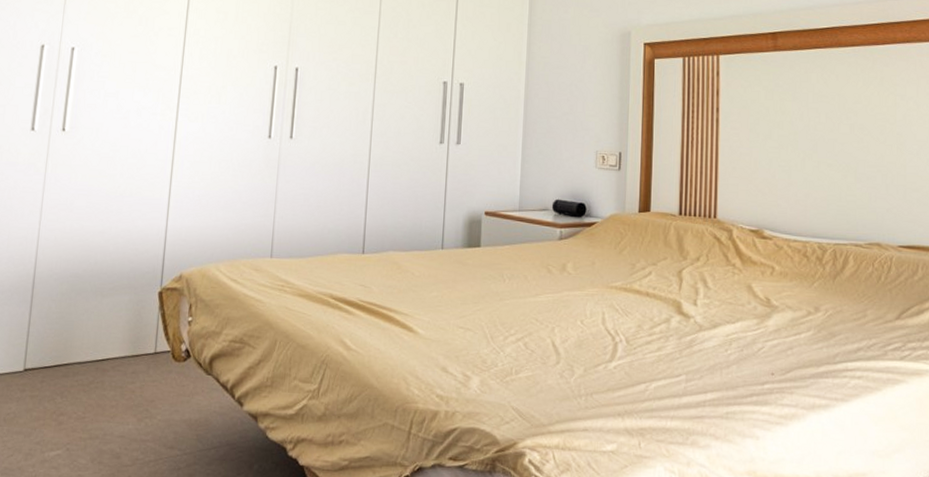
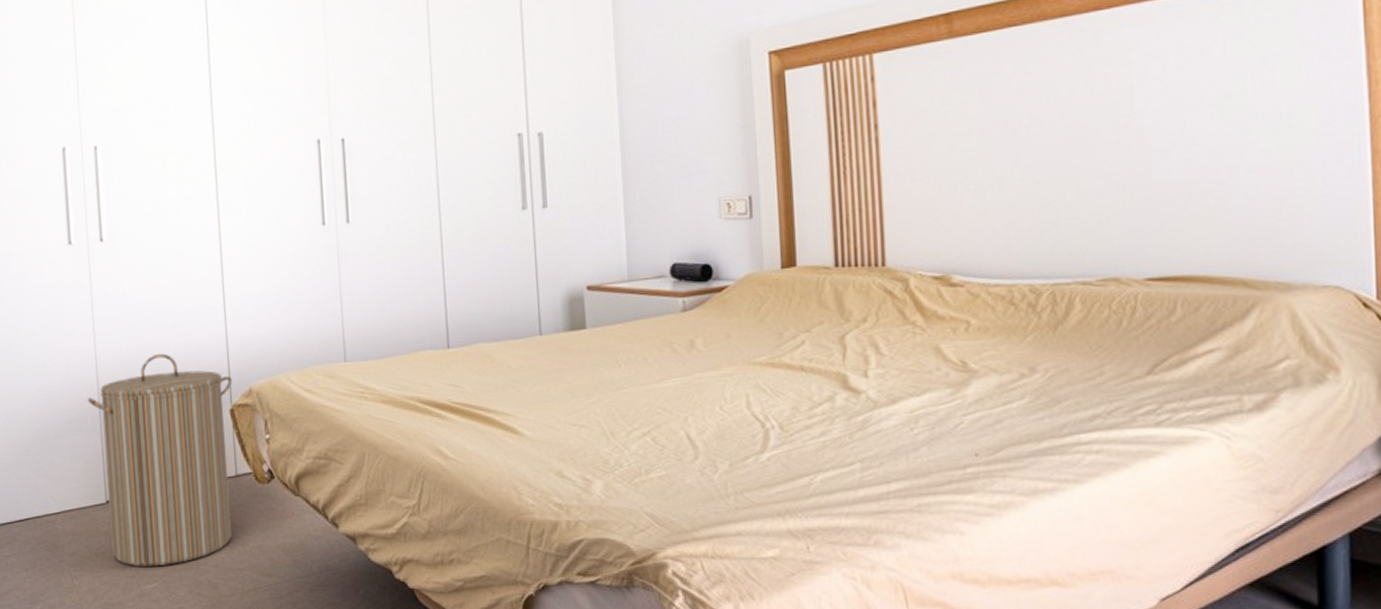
laundry hamper: none [21,236,165,434] -> present [87,353,232,566]

